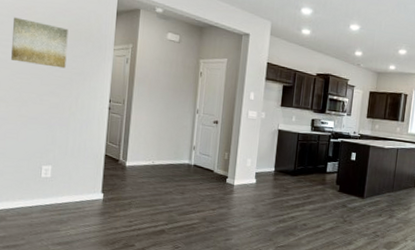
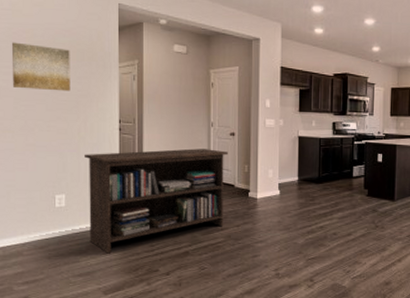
storage cabinet: none [71,129,211,226] -> present [85,148,229,254]

